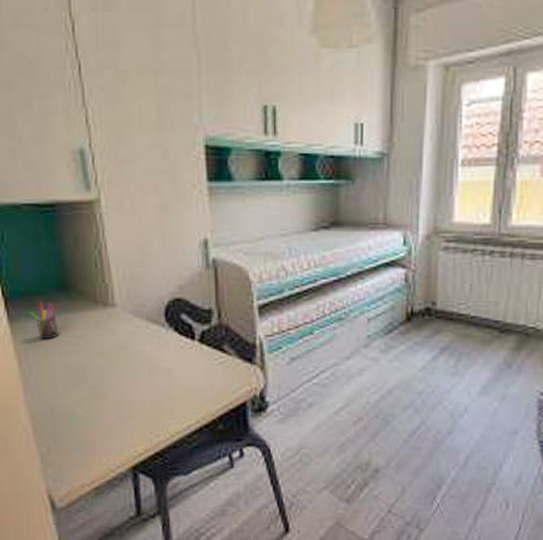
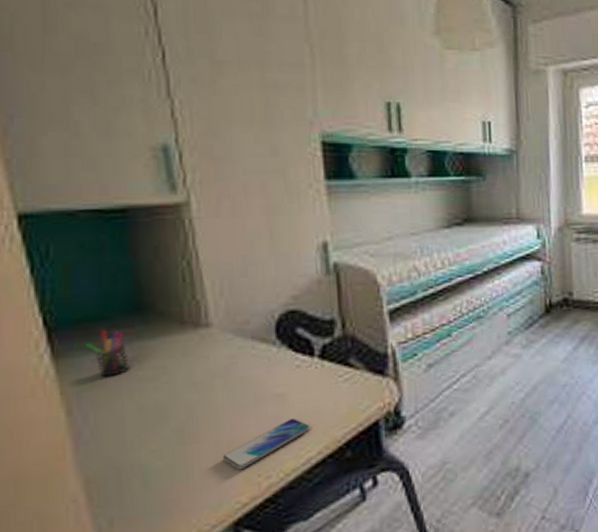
smartphone: none [124,391,191,426] -> present [222,419,311,471]

